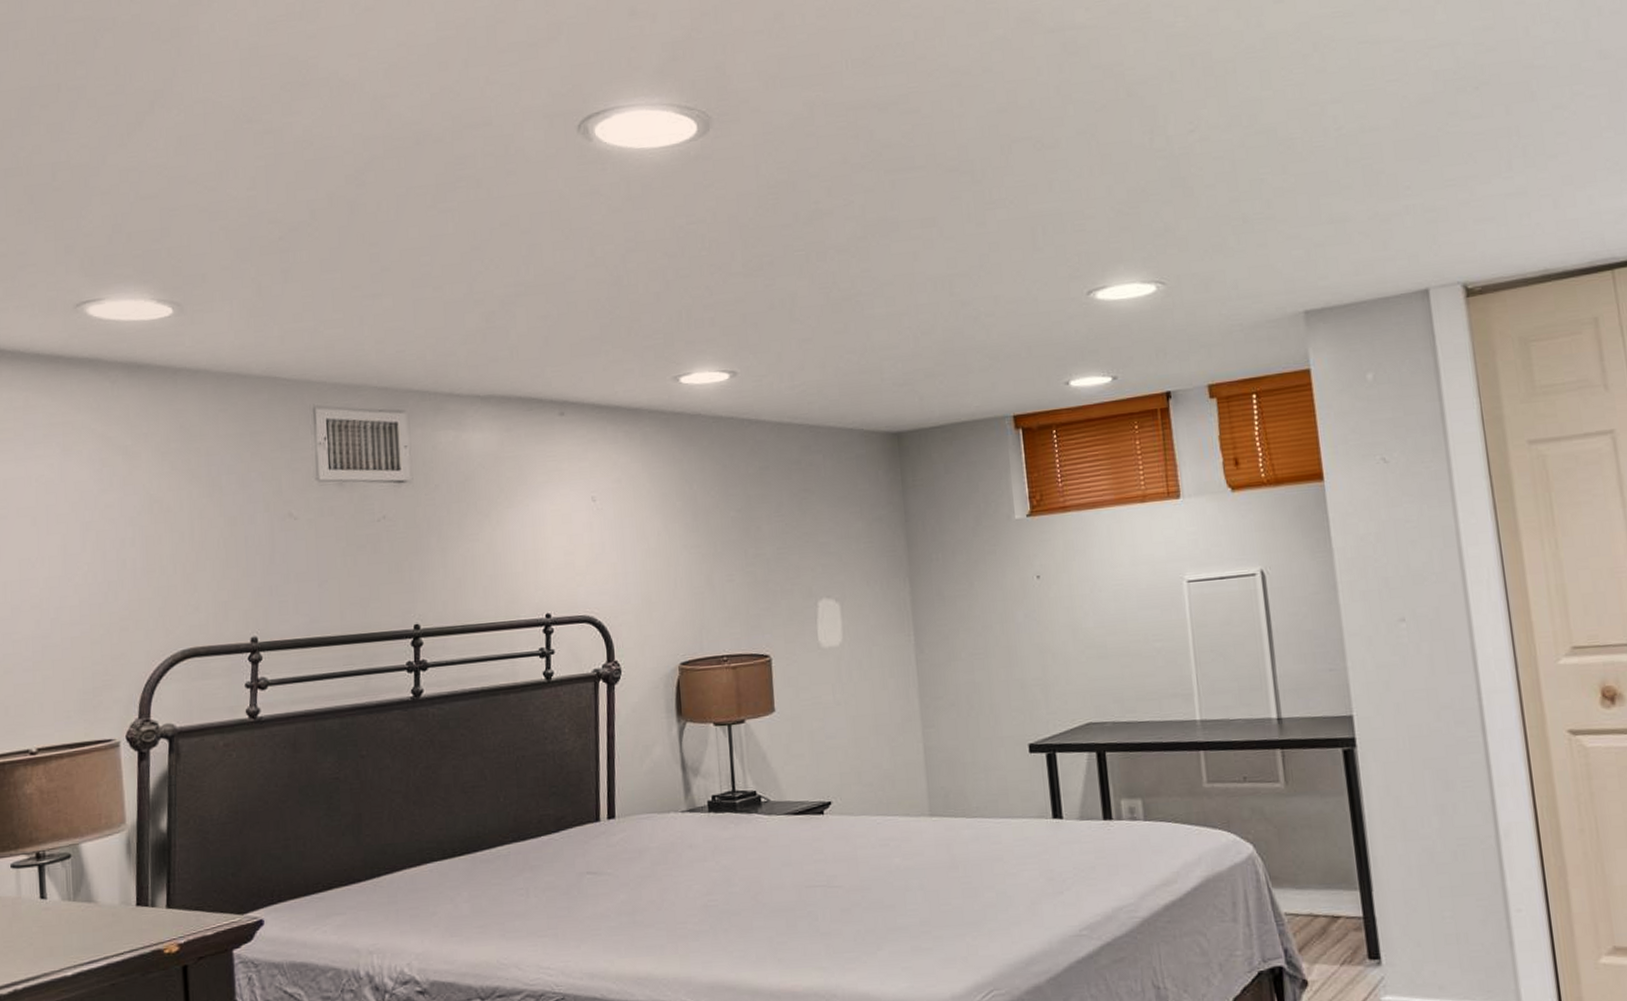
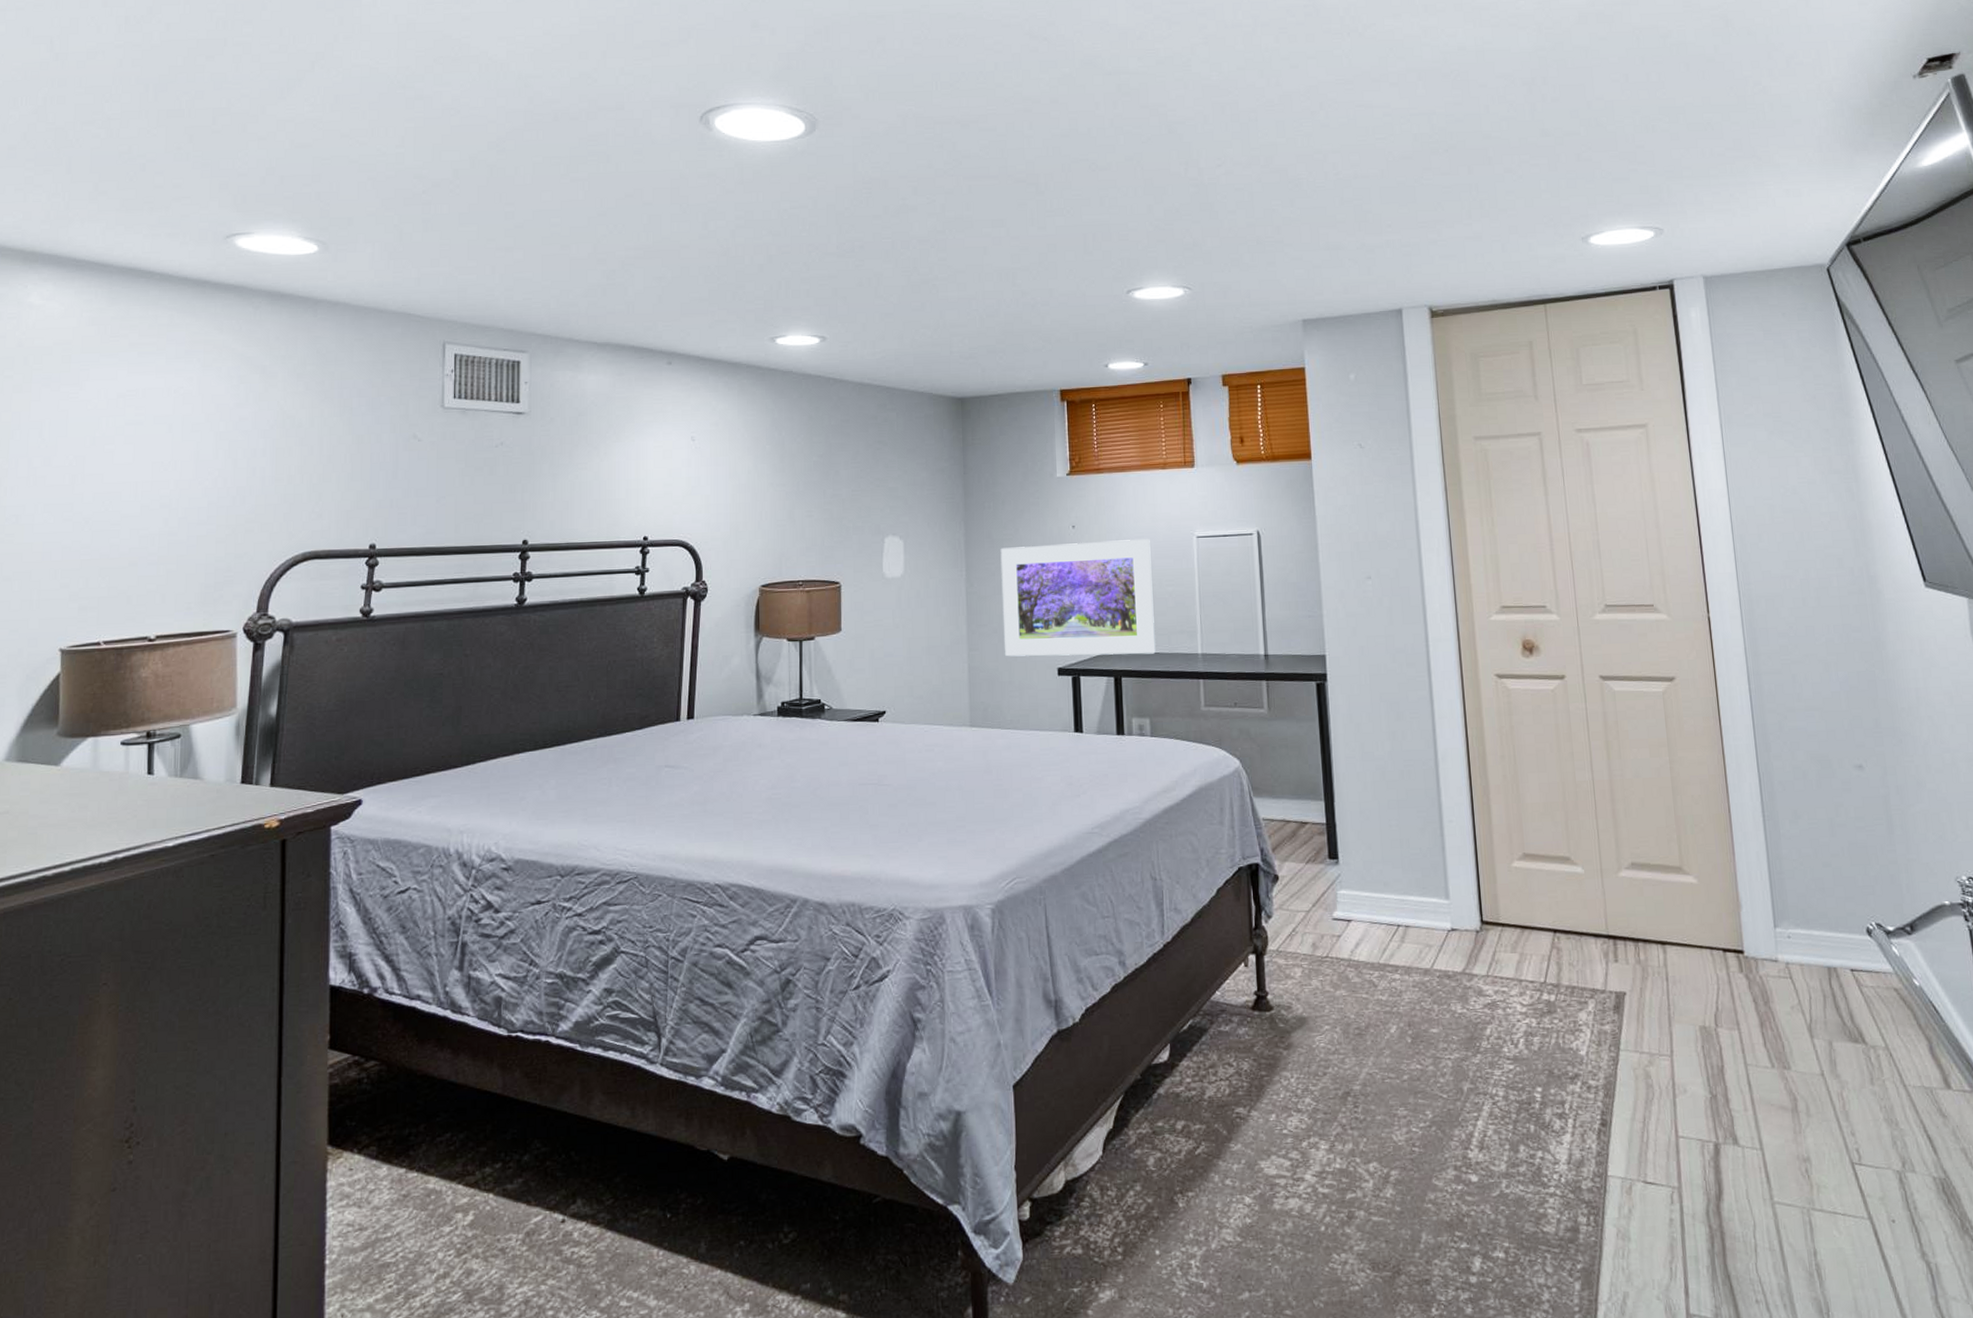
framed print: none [953,587,1145,734] -> present [1000,539,1156,657]

